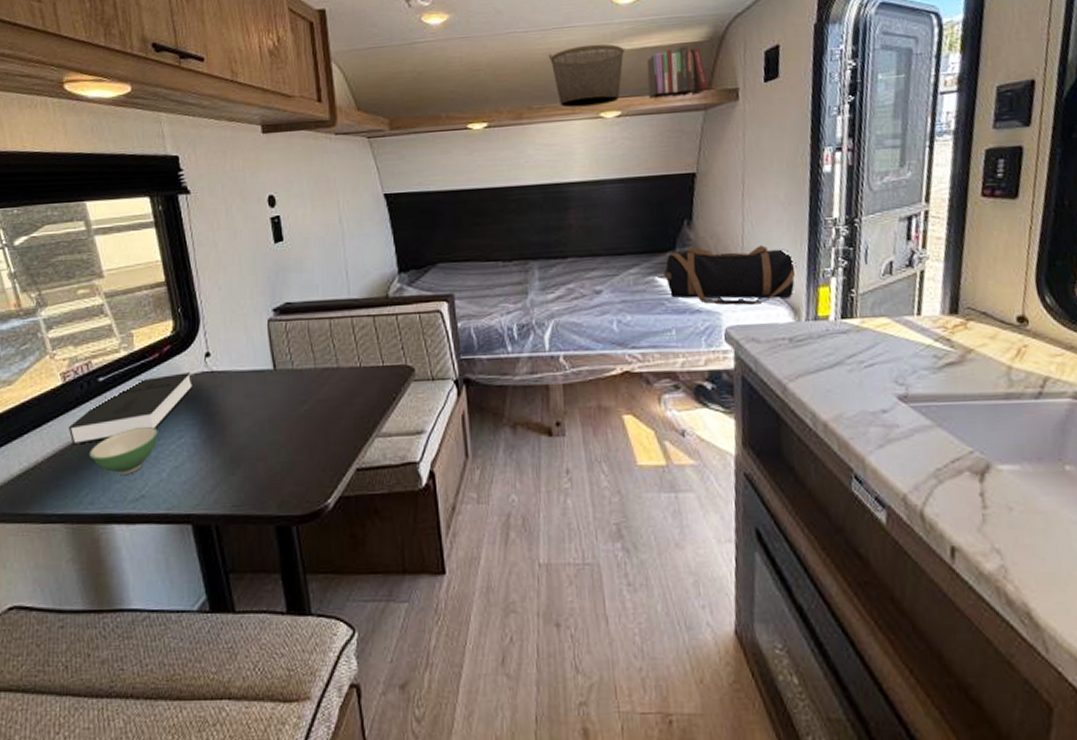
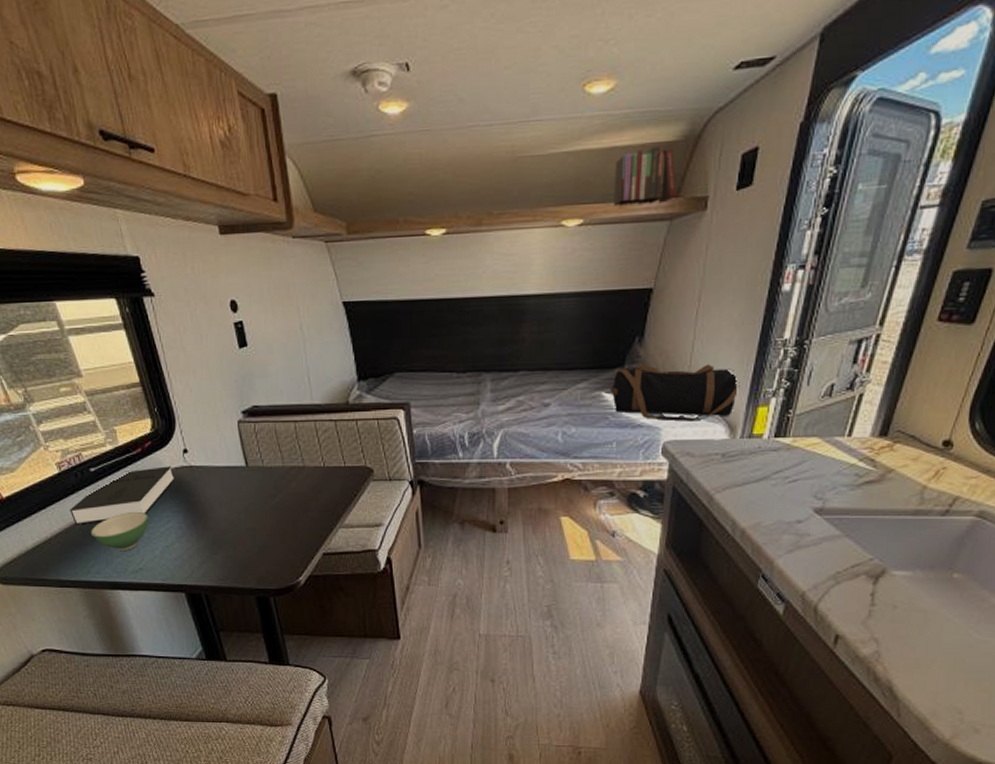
basket: present [548,44,625,108] -> none [511,141,594,214]

